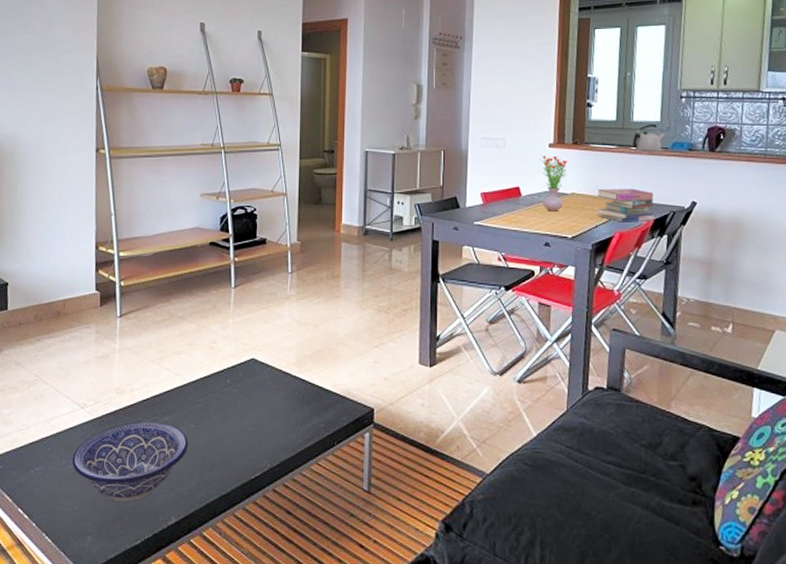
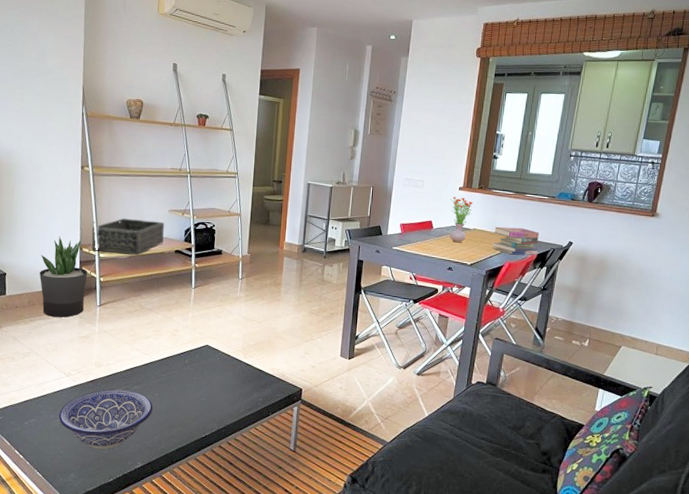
planter: none [47,234,106,335] -> present [39,236,88,318]
basket: none [109,207,196,251] -> present [91,218,164,255]
kettle: present [632,124,666,153] -> none [526,176,554,200]

